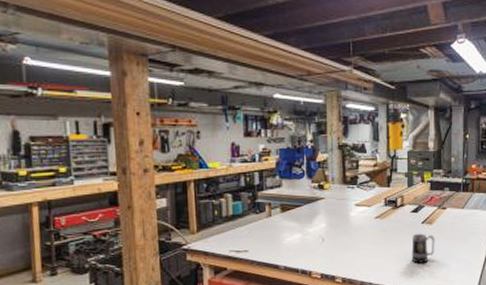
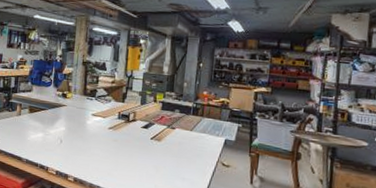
mug: present [411,233,435,263] -> none [138,147,162,176]

